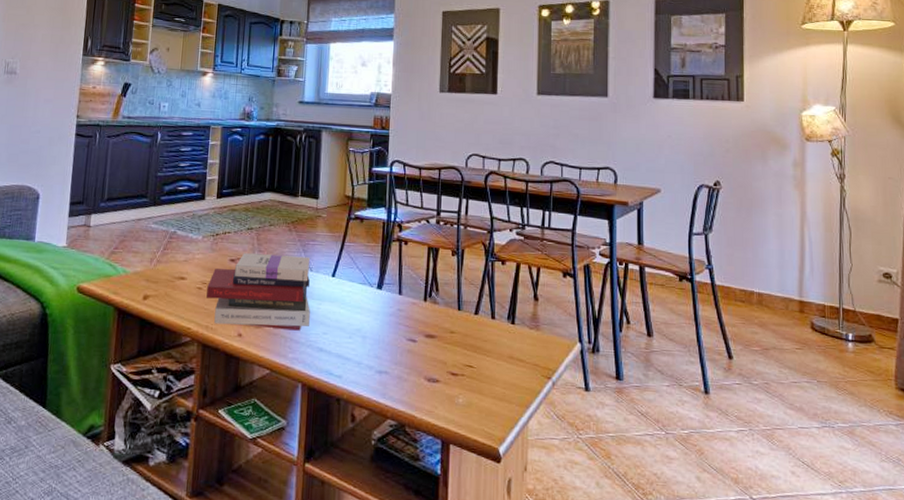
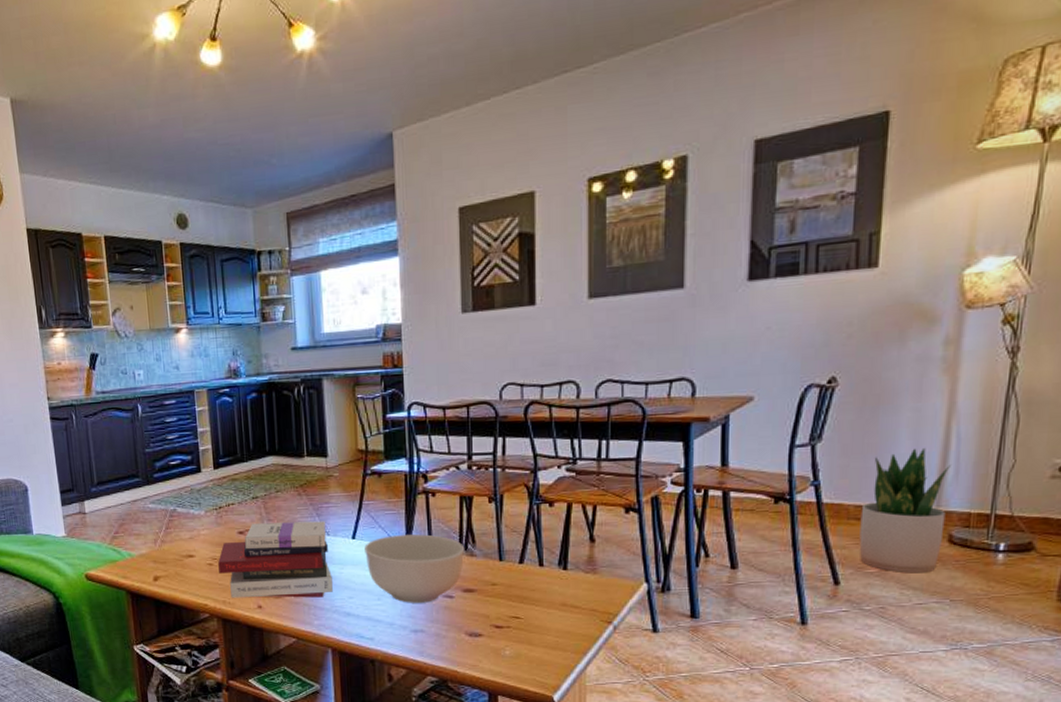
bowl: none [342,277,429,345] -> present [364,534,465,603]
planter: none [745,246,807,355] -> present [859,447,951,574]

